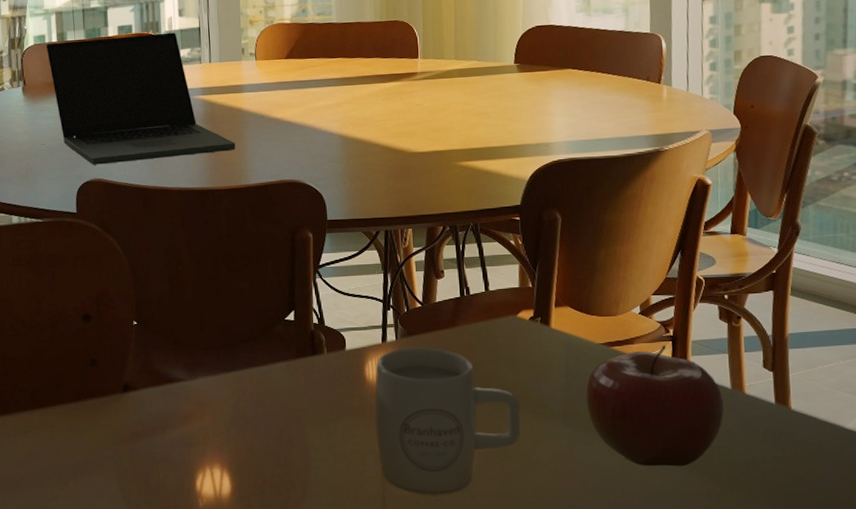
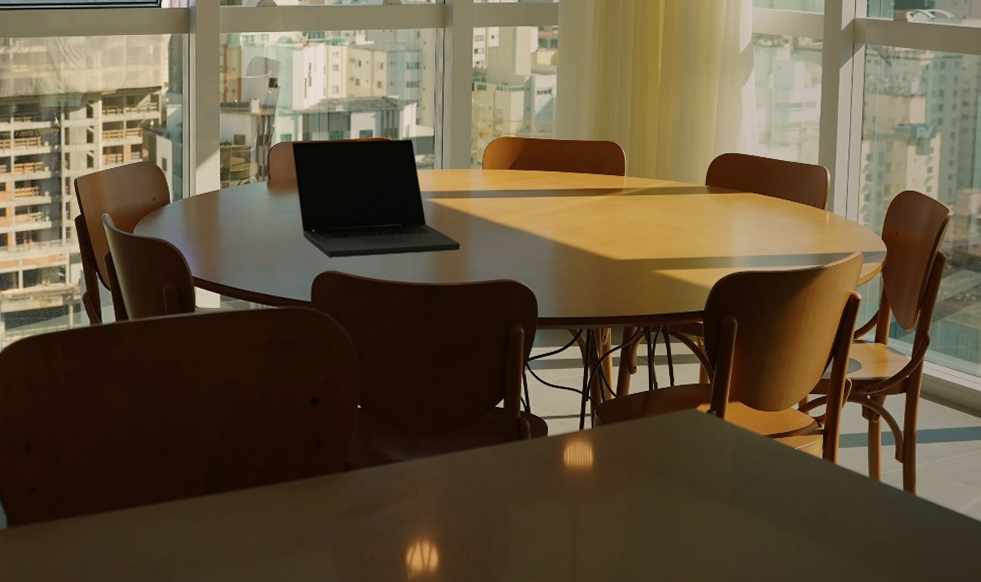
mug: present [374,347,520,496] -> none [569,435,695,570]
fruit: present [586,345,724,467] -> none [750,438,862,545]

